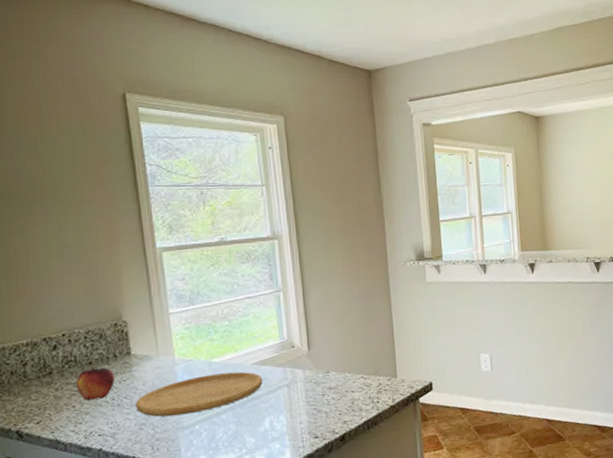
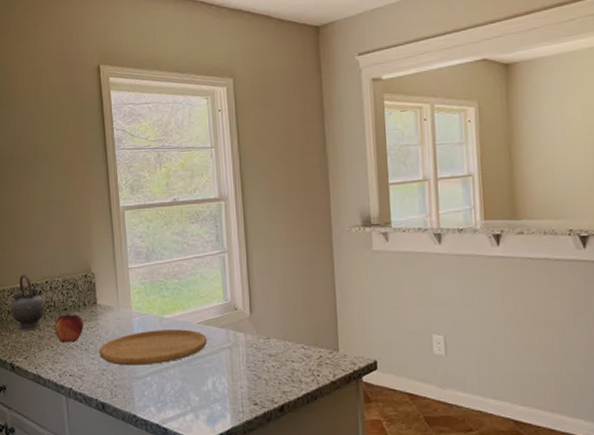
teapot: none [14,327,63,393] -> present [11,274,46,331]

